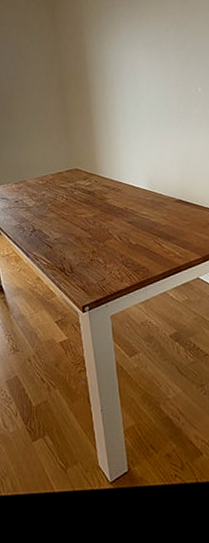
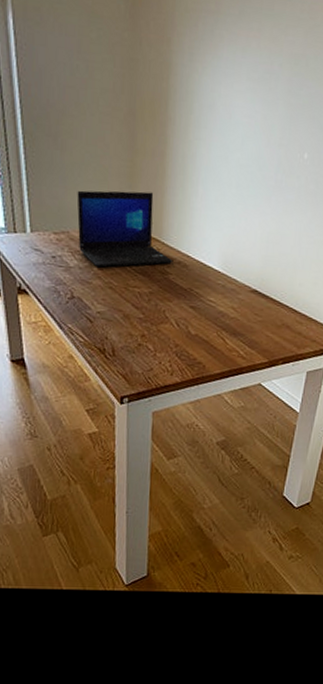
laptop: none [28,140,109,204] -> present [77,190,174,268]

